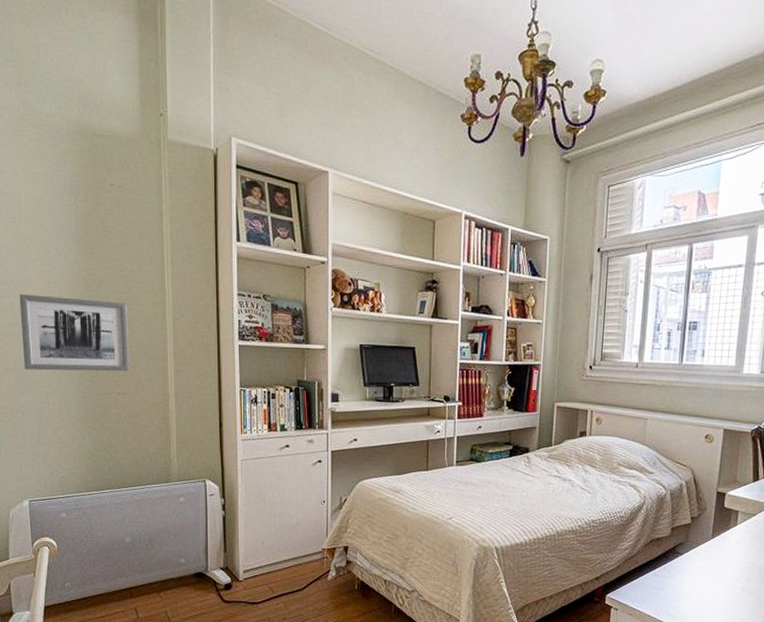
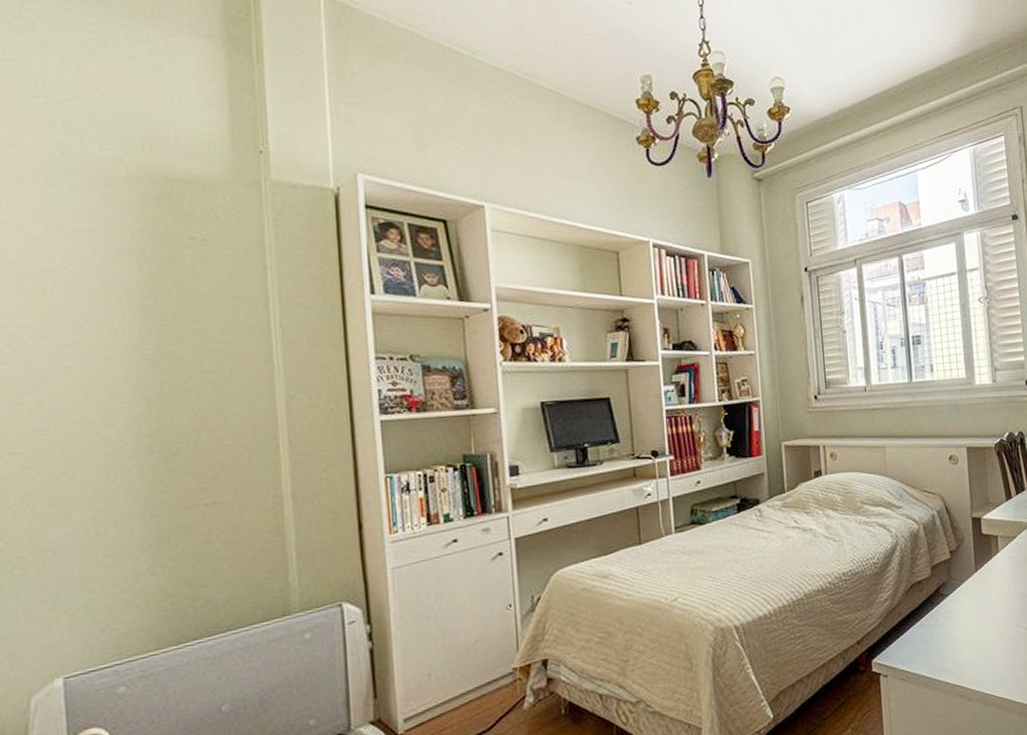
wall art: present [19,294,130,371] -> none [50,384,225,490]

